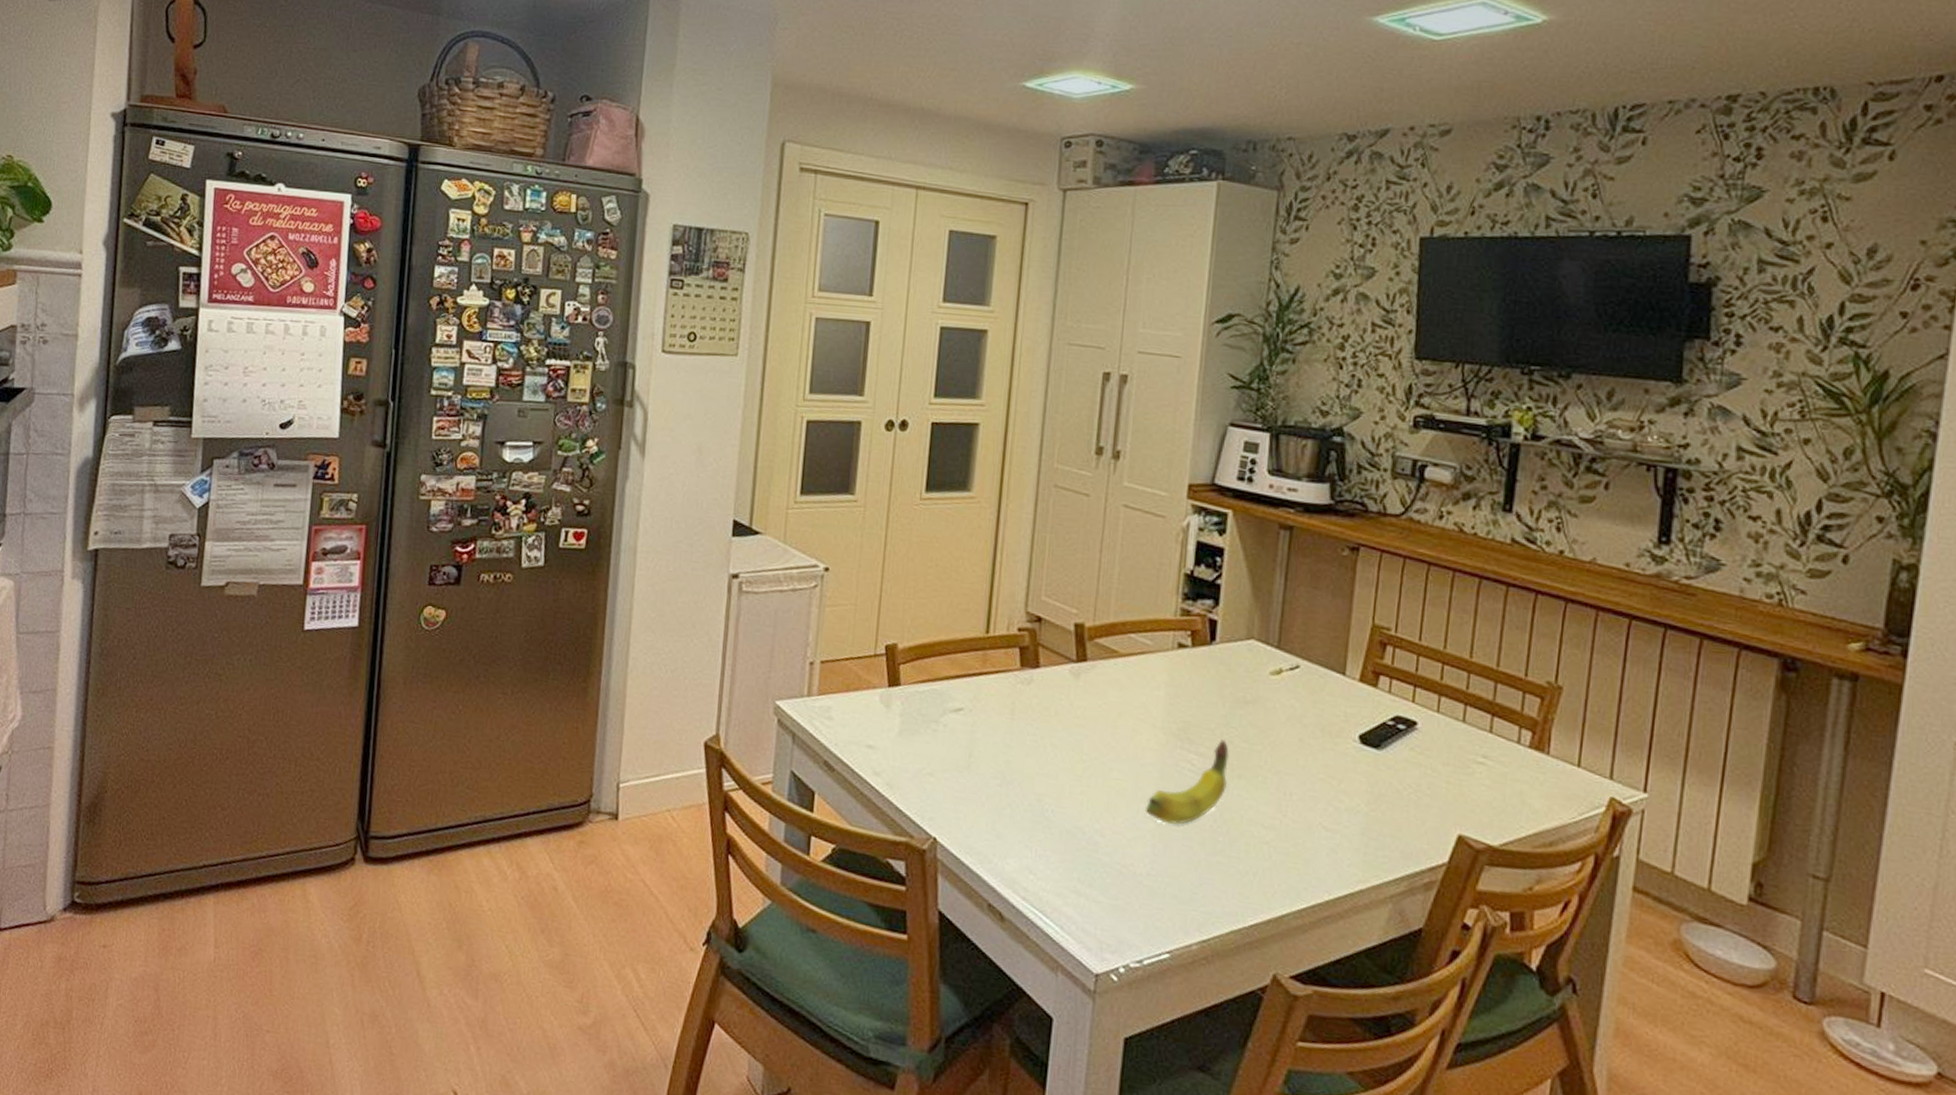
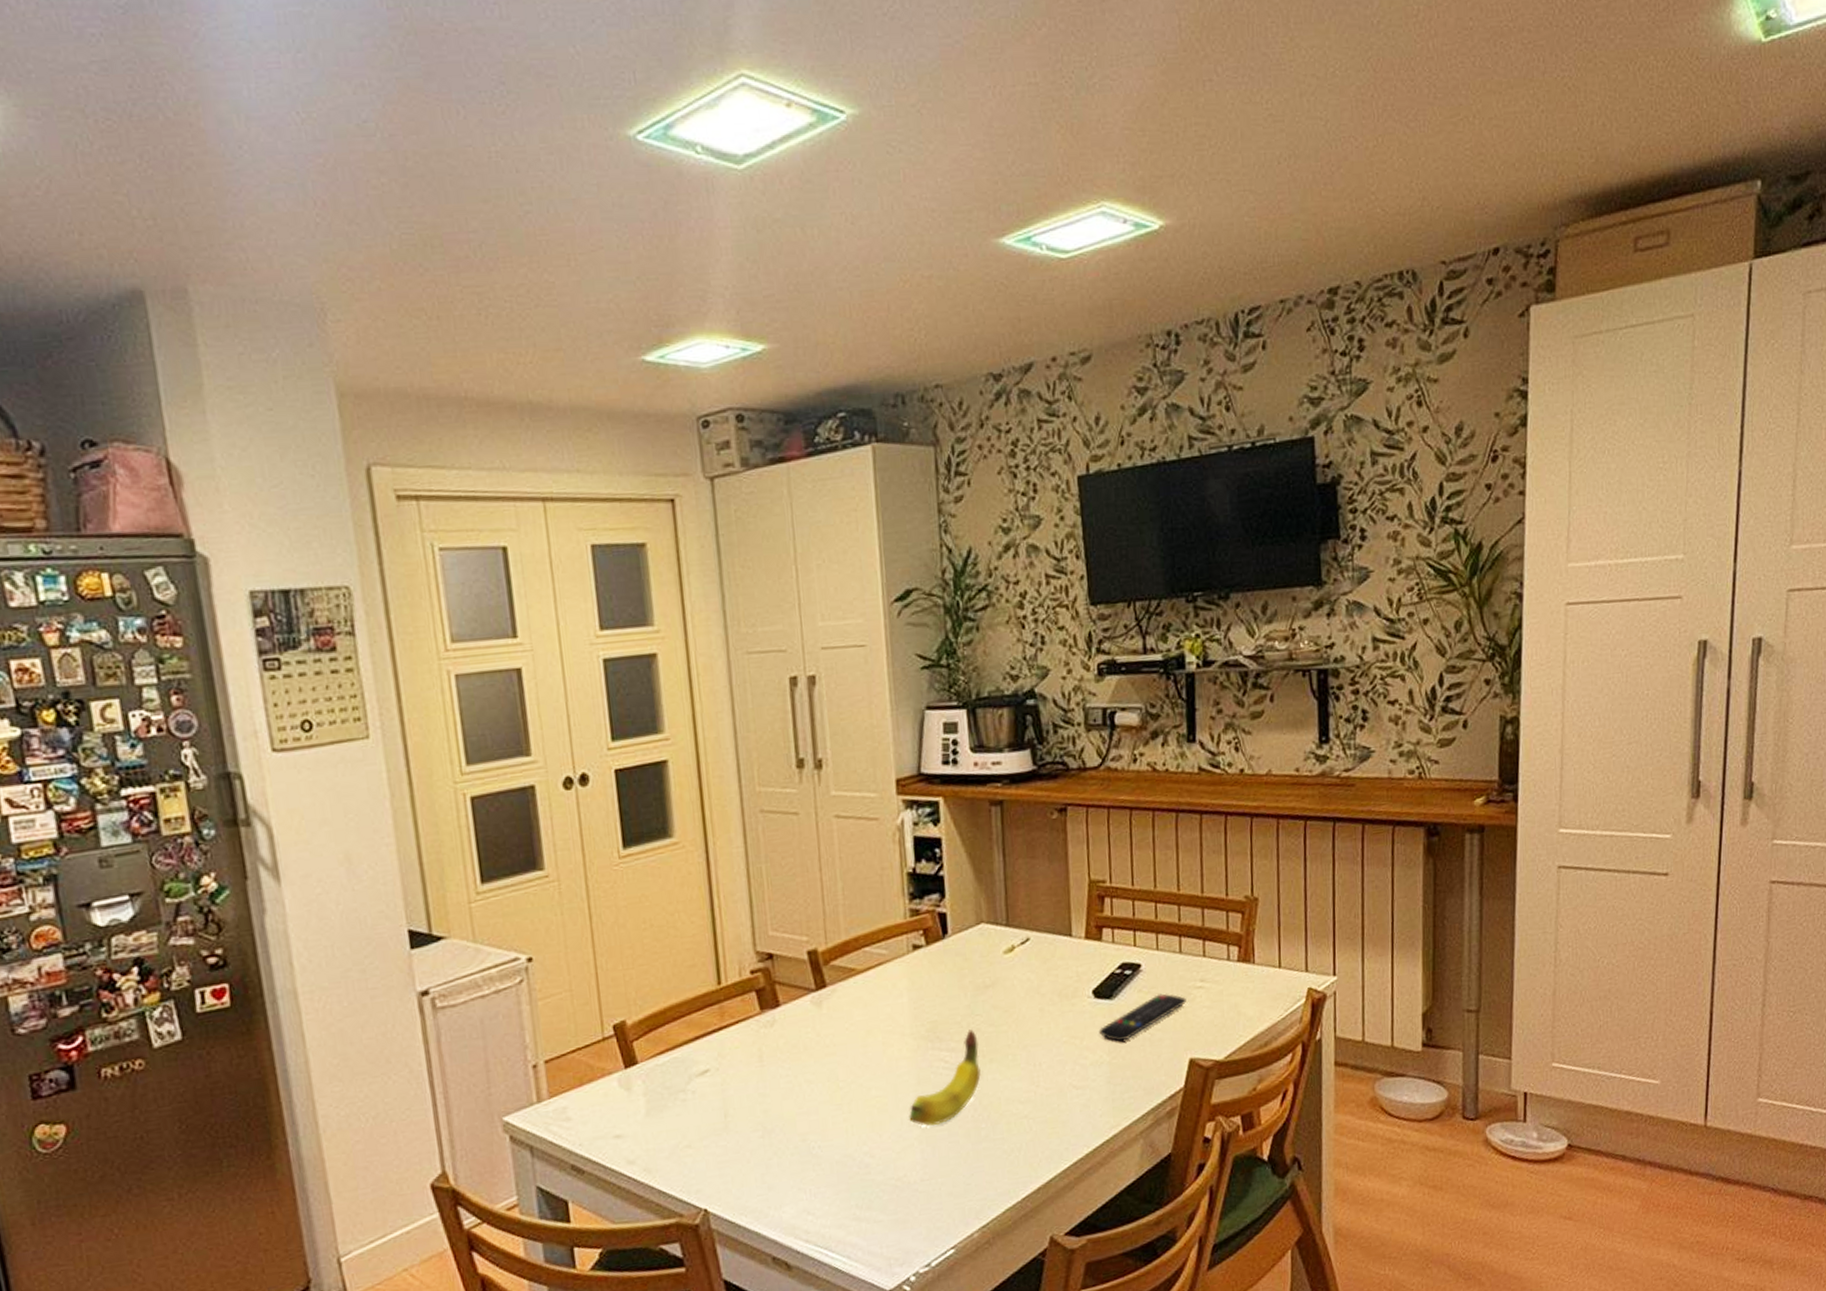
remote control: none [1359,758,1464,796] -> present [1098,993,1186,1042]

